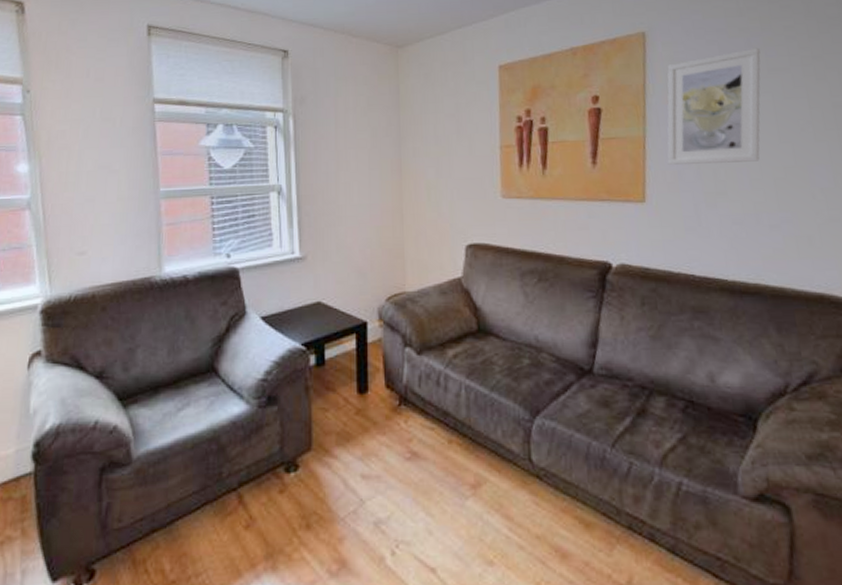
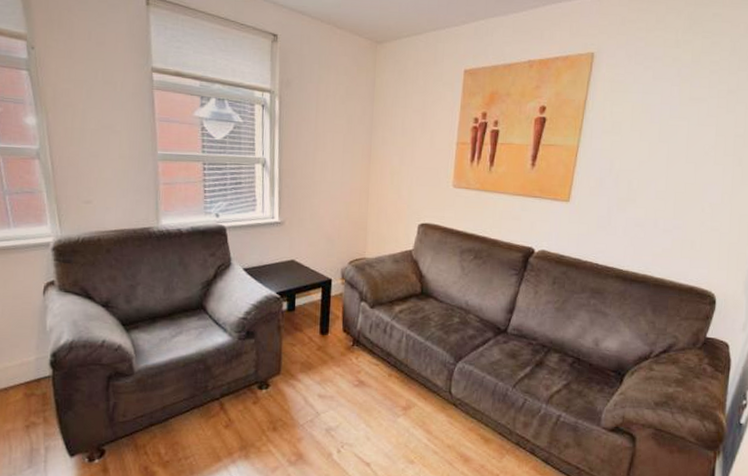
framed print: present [667,47,761,165] -> none [593,77,687,176]

